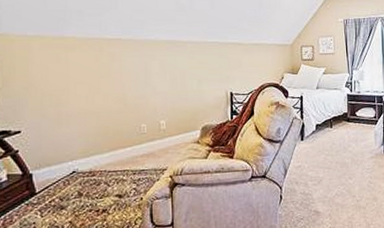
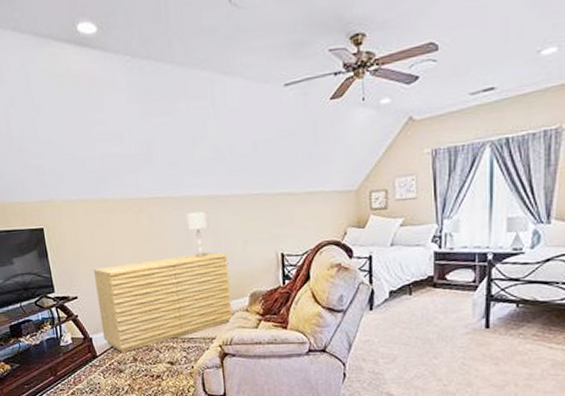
sideboard: none [42,90,185,189] -> present [93,252,233,353]
lamp: none [146,53,168,94] -> present [185,210,210,258]

